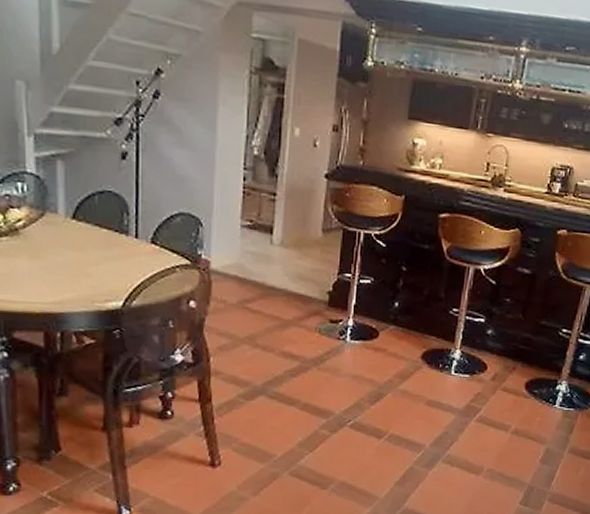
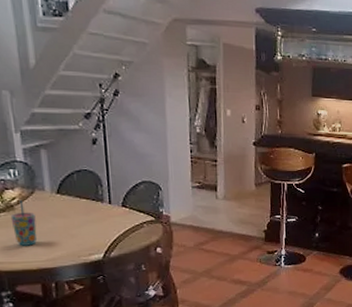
cup: none [13,223,44,282] -> present [10,200,38,246]

